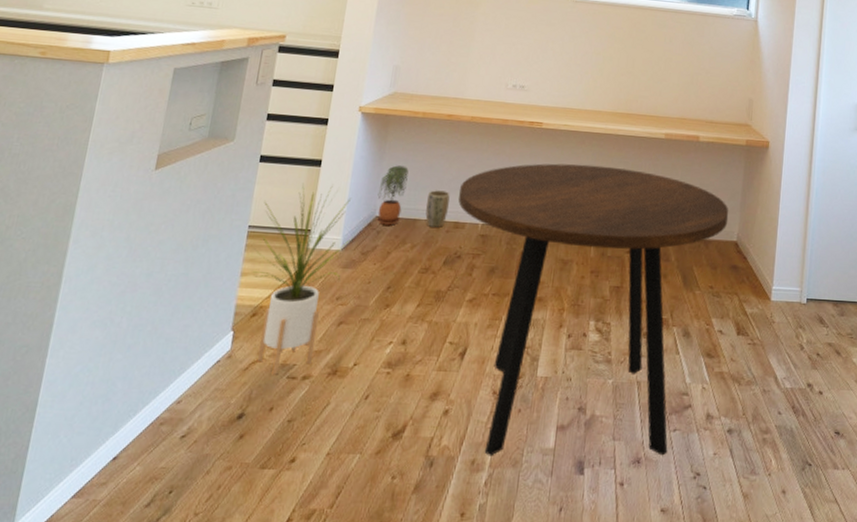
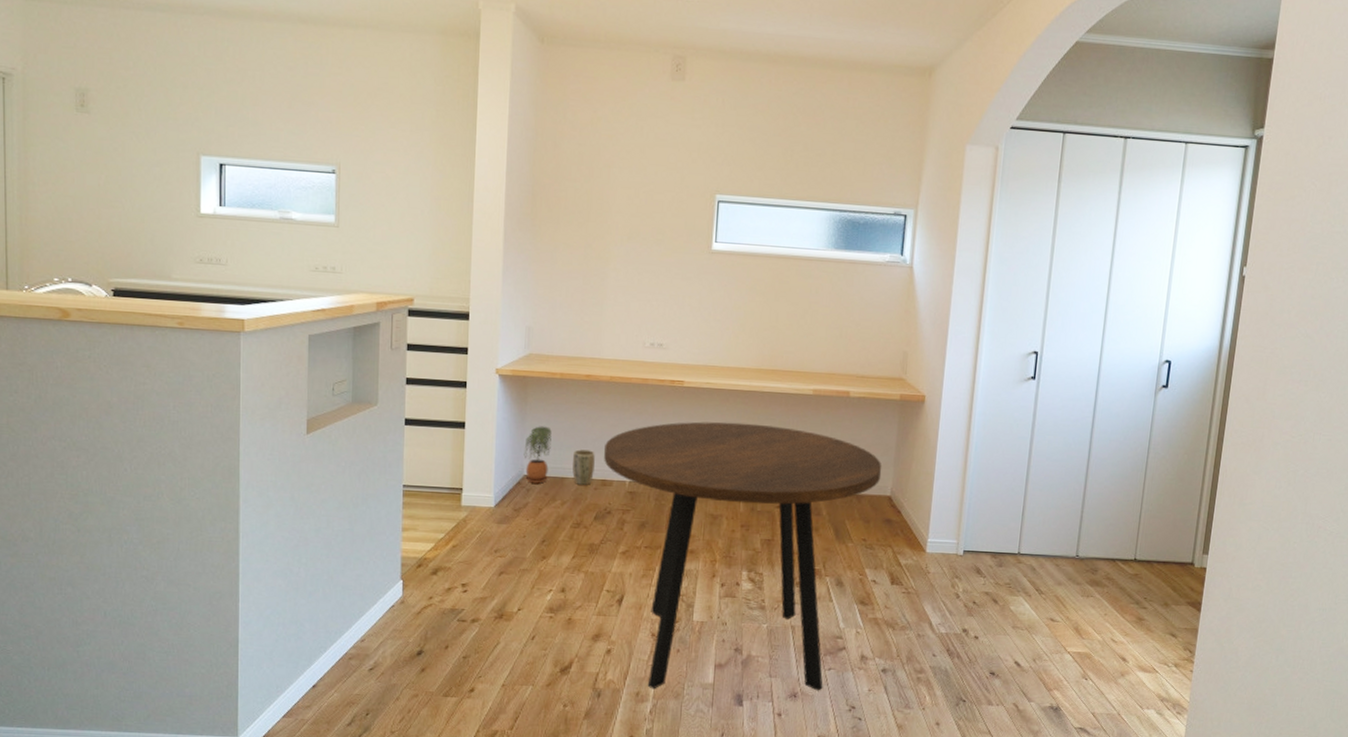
house plant: present [252,183,351,375] -> none [412,444,501,618]

